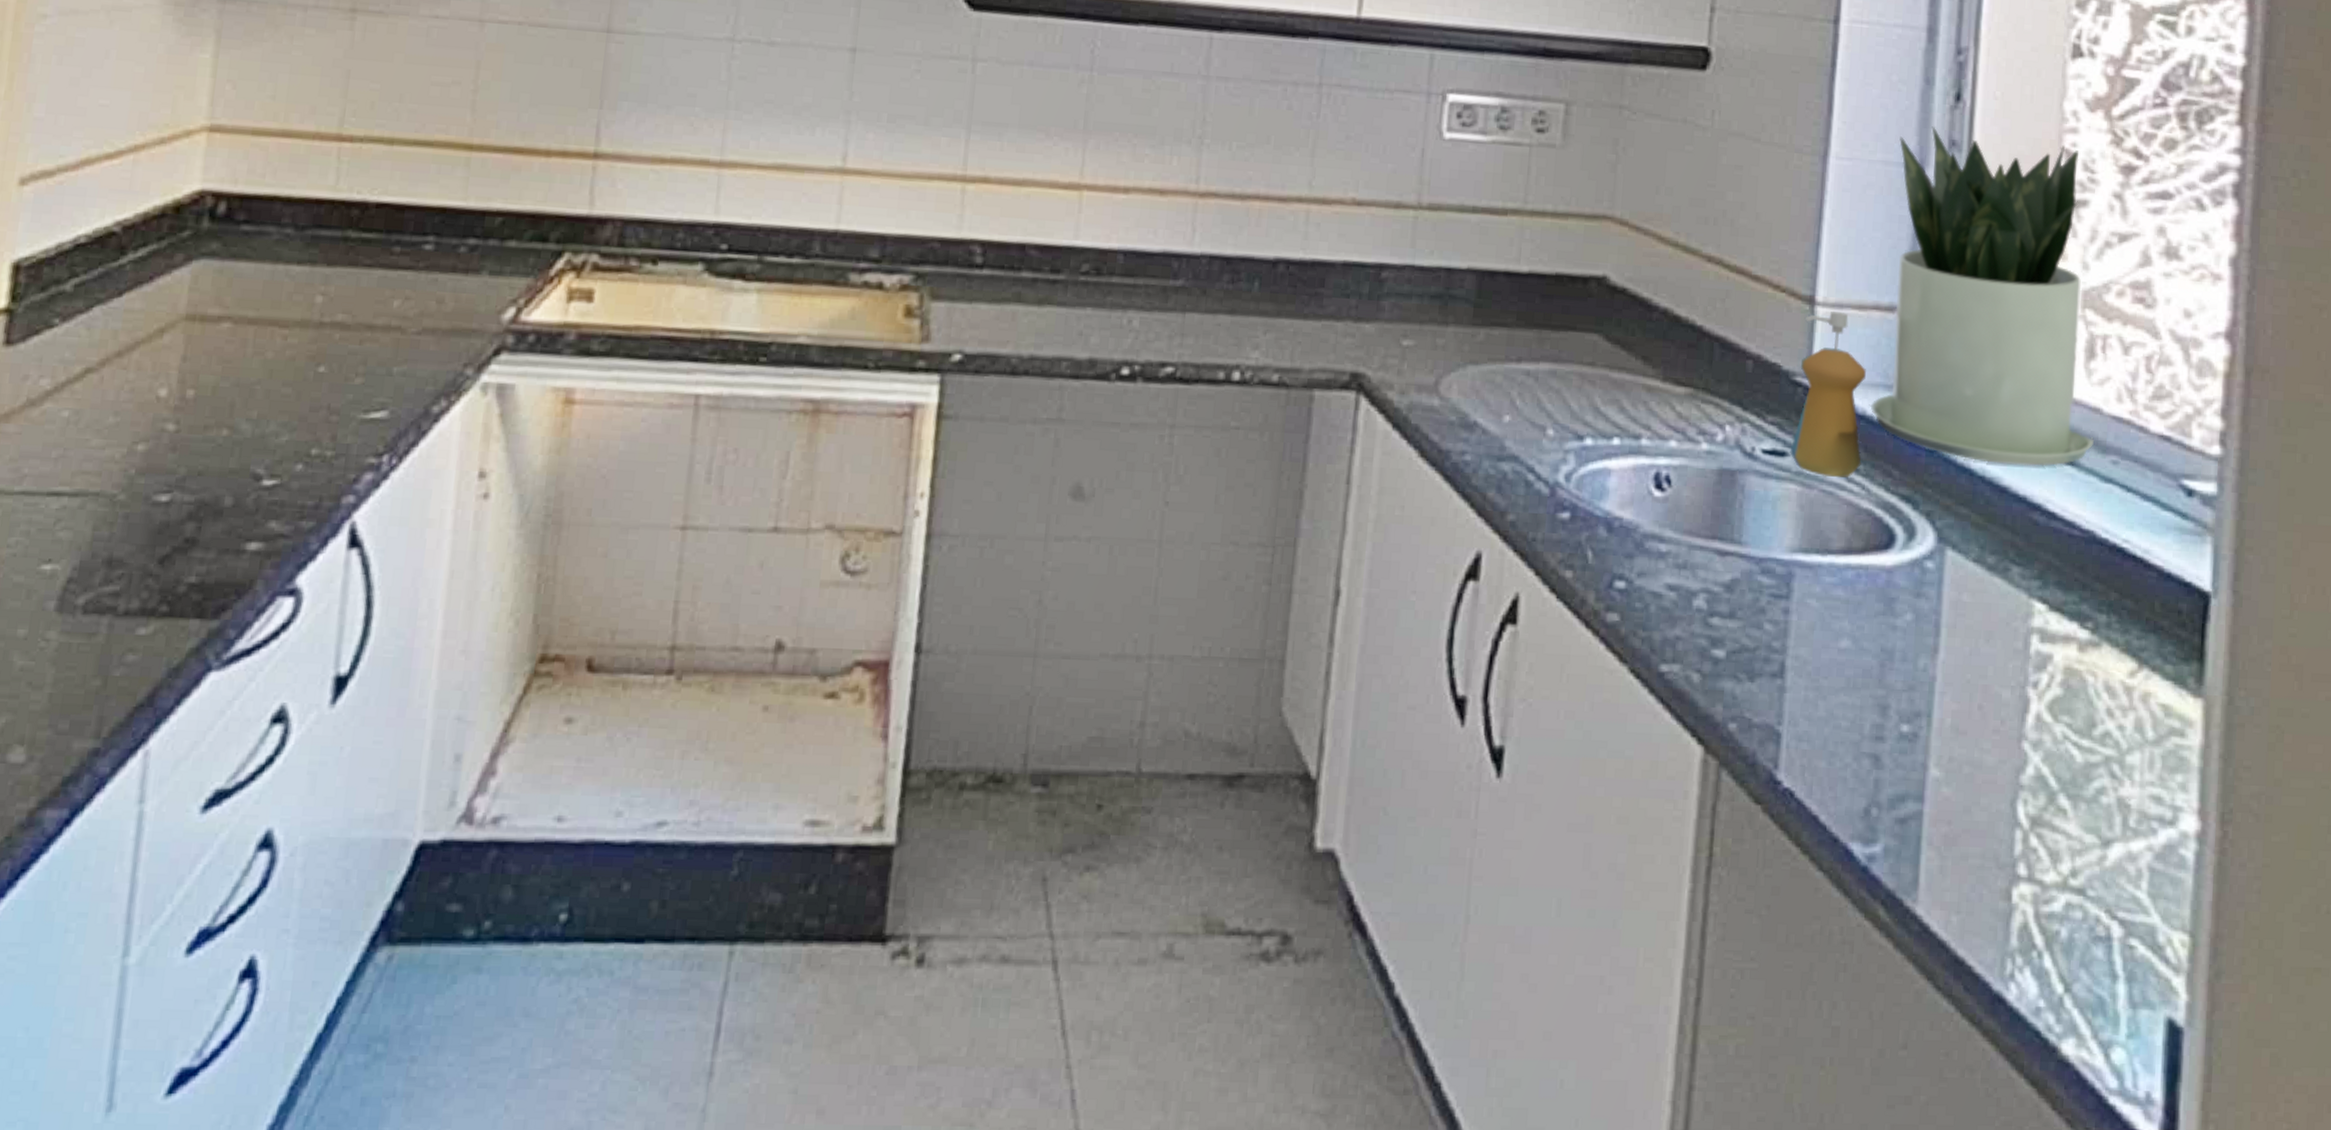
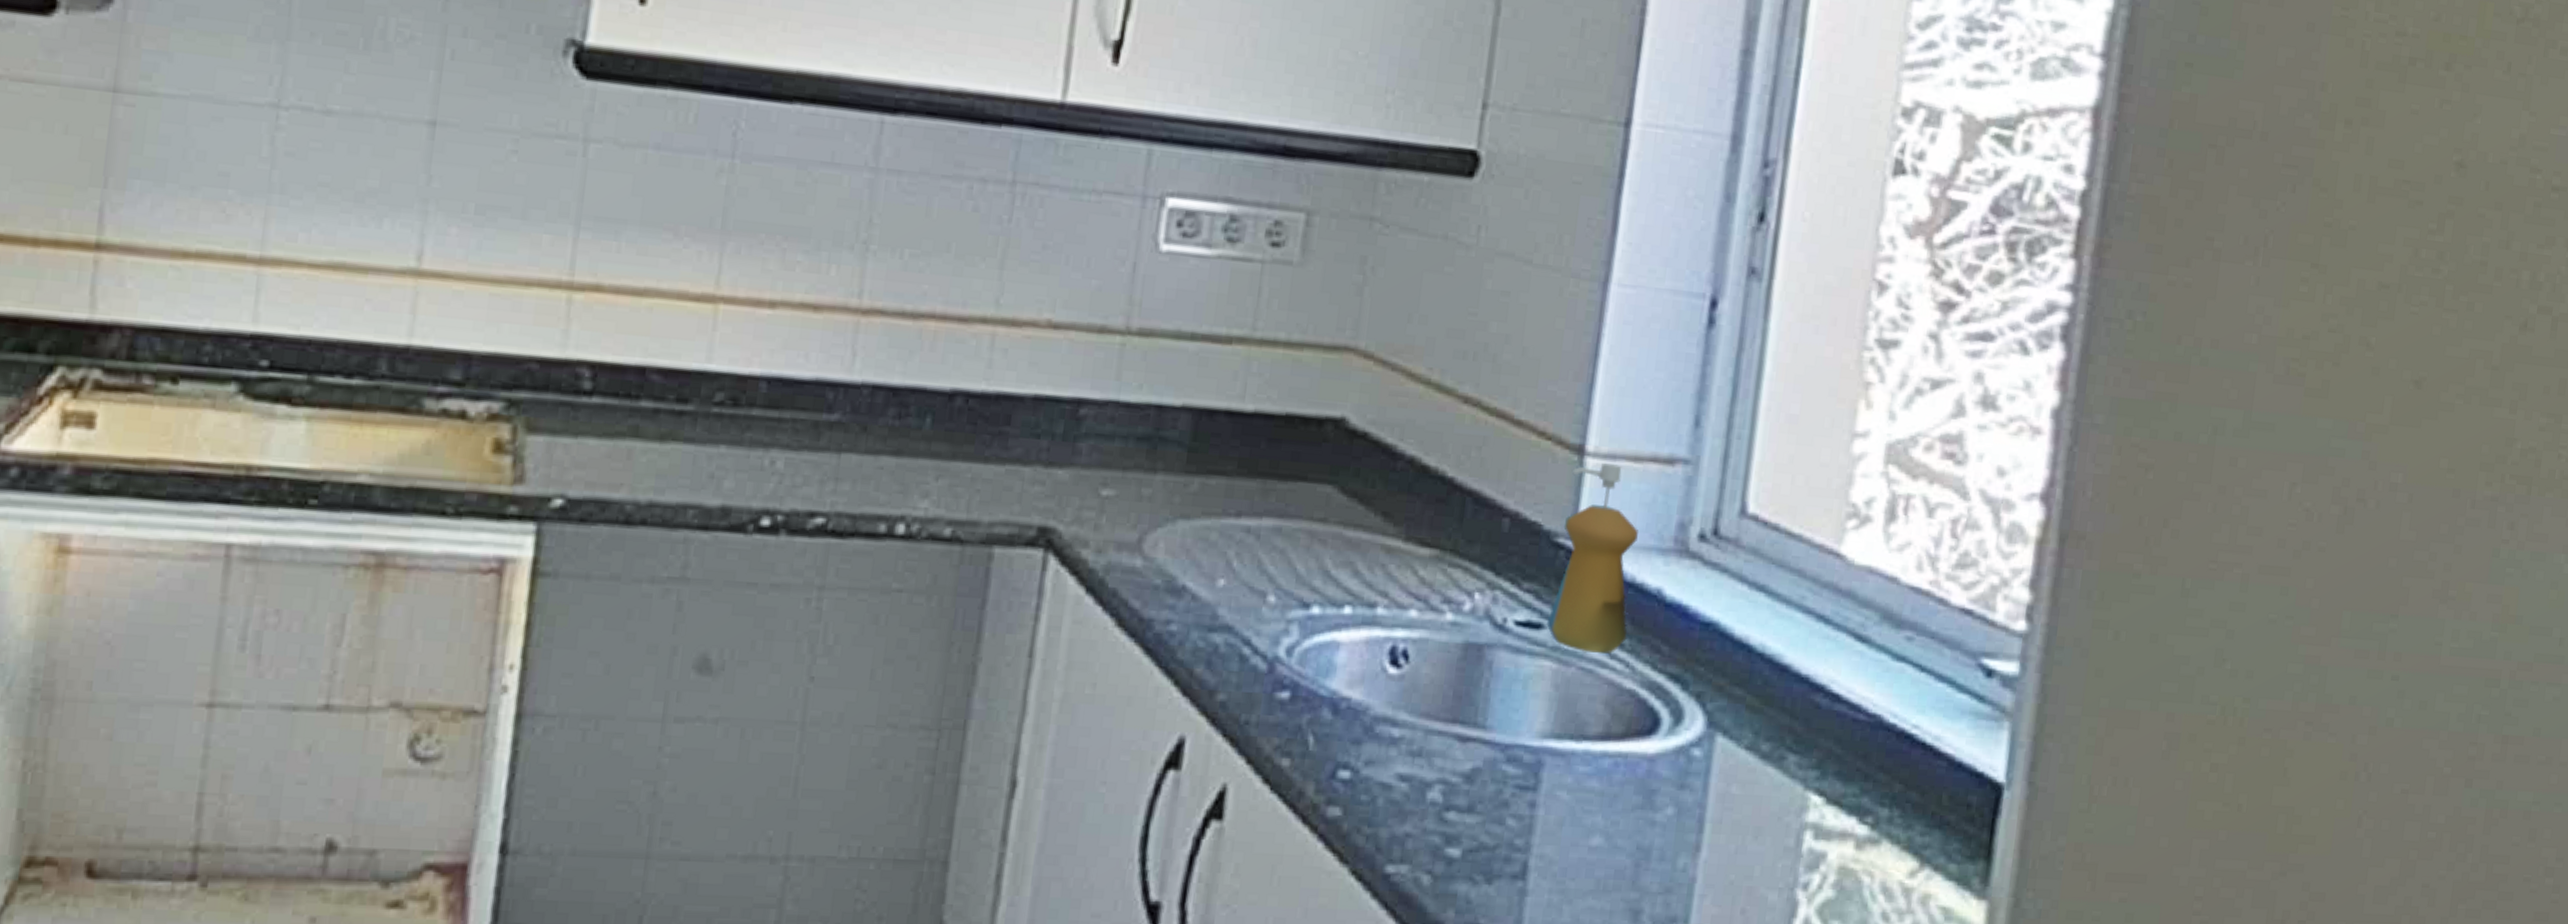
planter: present [1871,126,2094,467] -> none [1641,251,1893,643]

